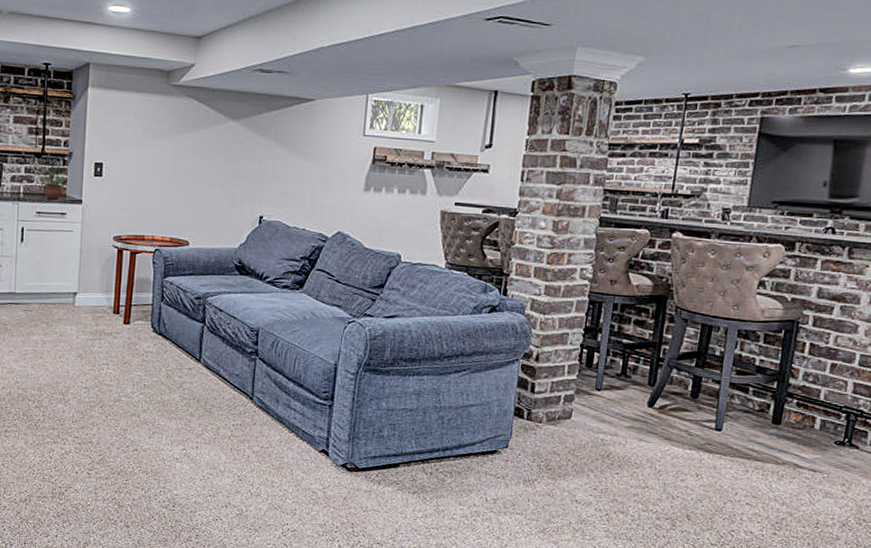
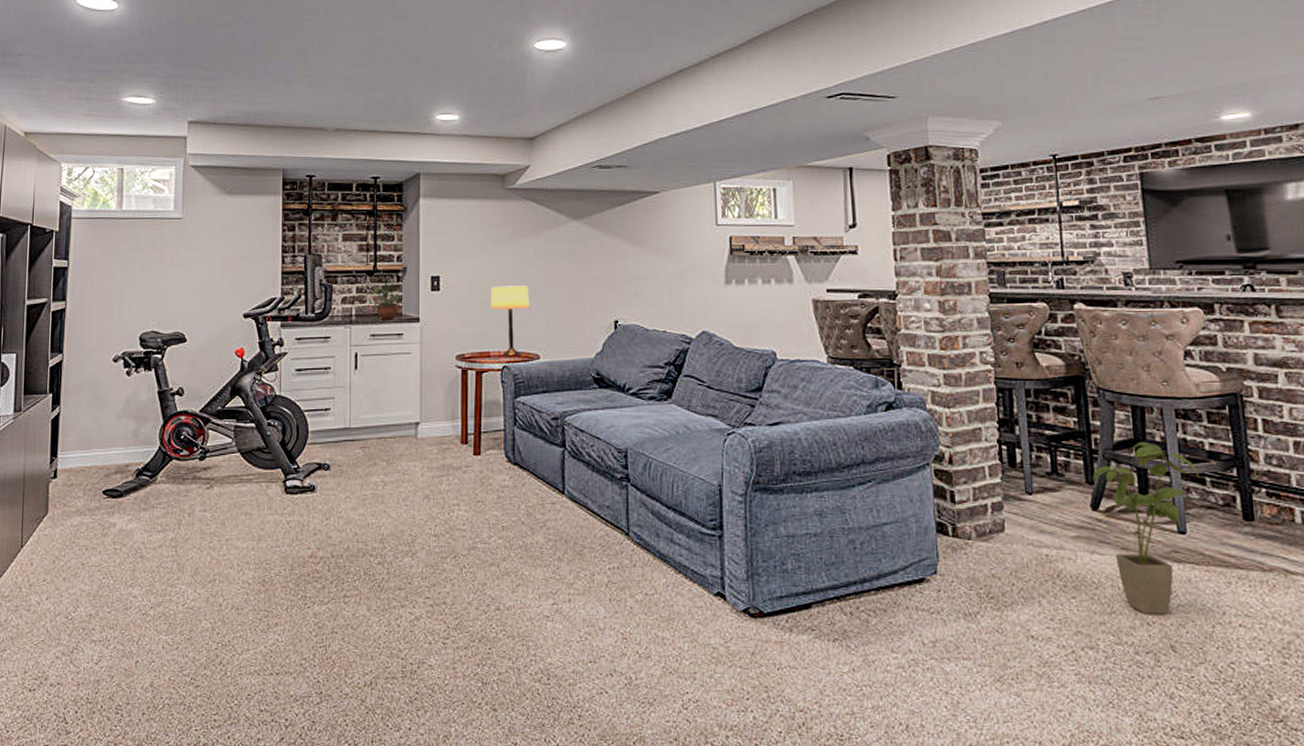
table lamp: none [148,176,184,242] -> present [490,284,530,357]
house plant: none [654,354,745,491] -> present [1092,441,1201,614]

